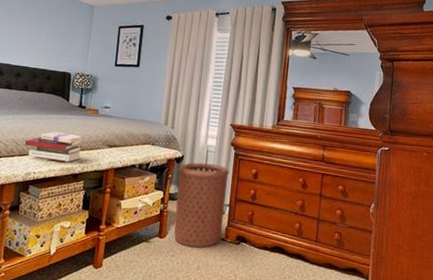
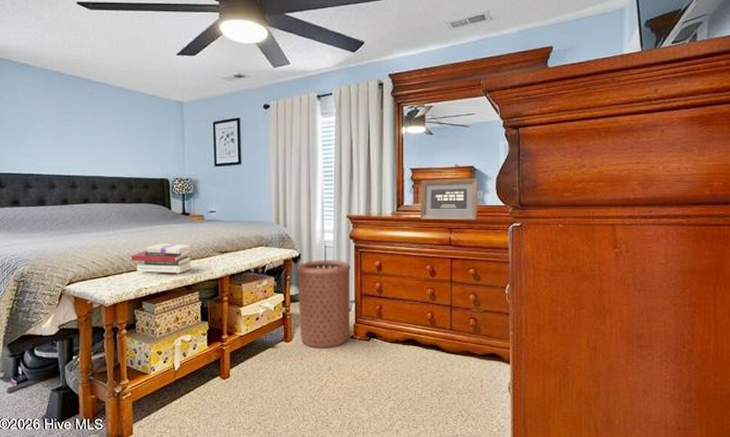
picture frame: none [298,99,354,141] -> present [421,178,479,221]

